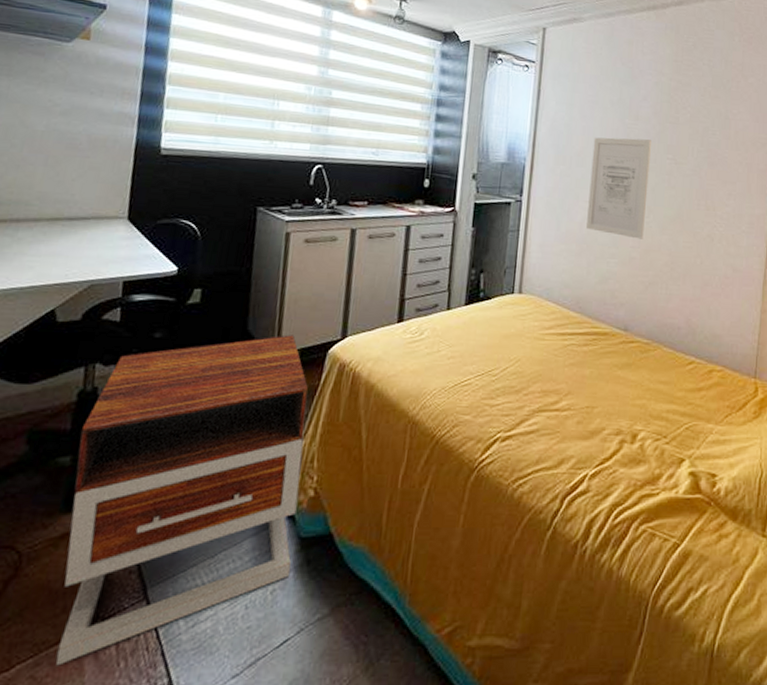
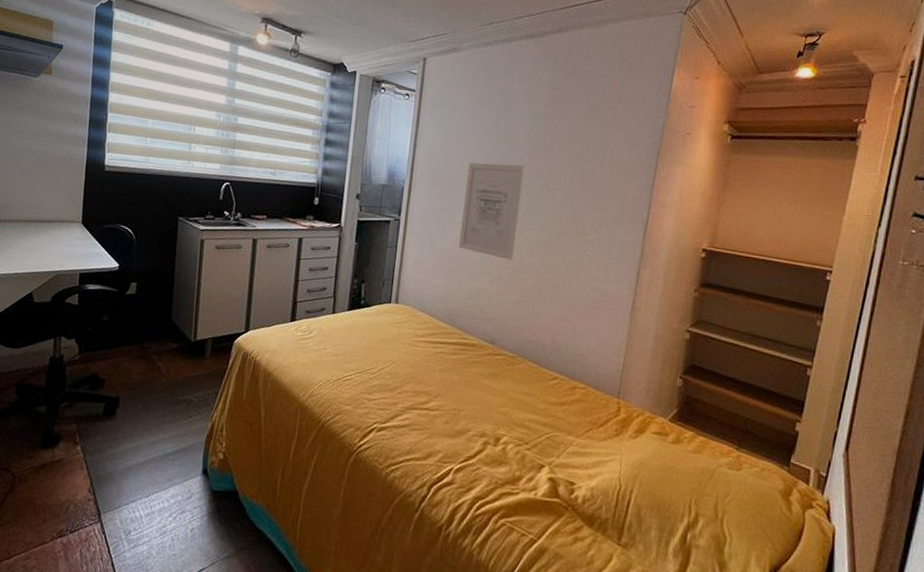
nightstand: present [55,335,308,666] -> none [39,325,219,562]

